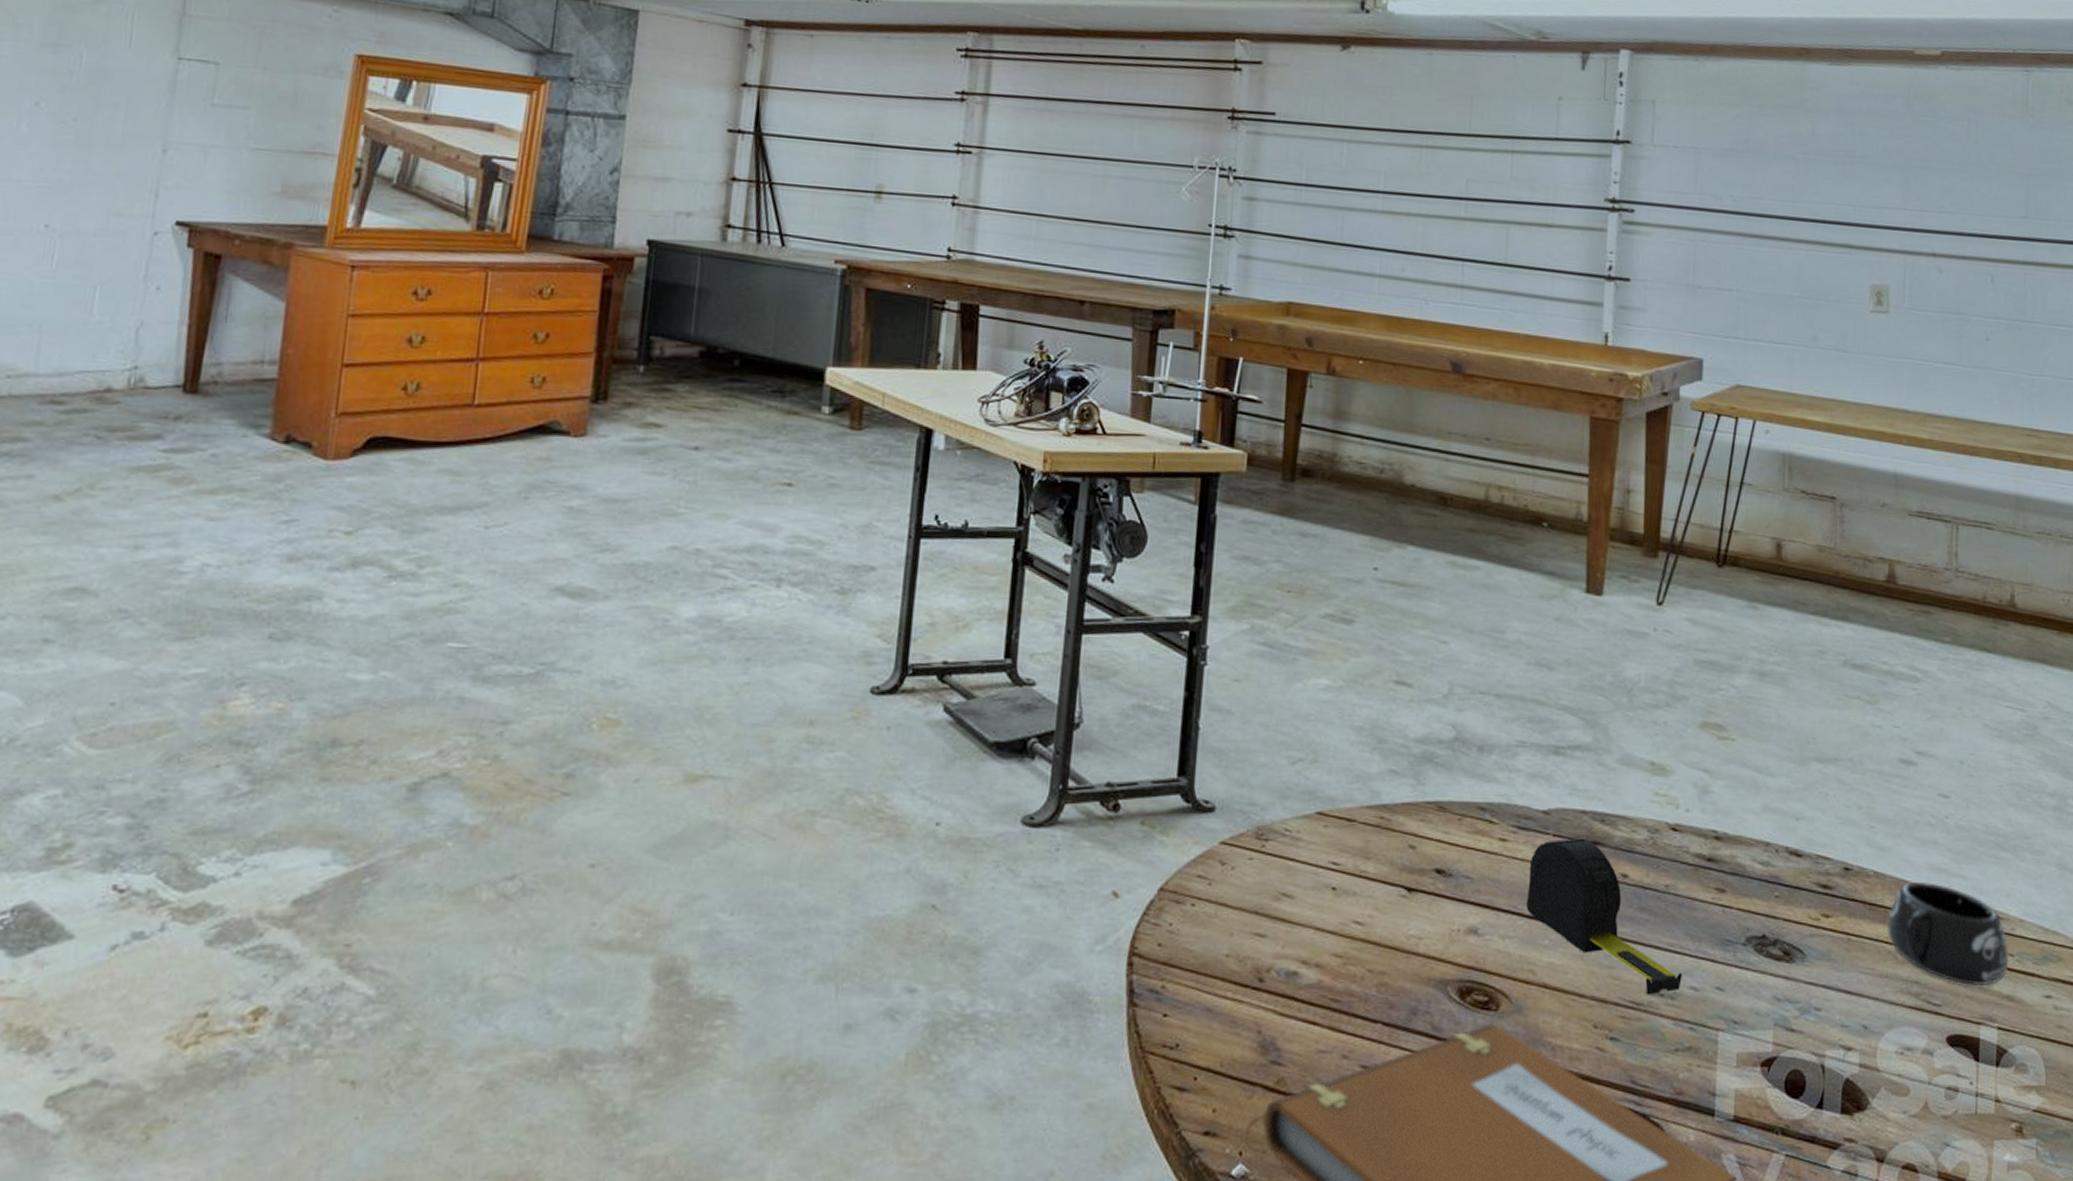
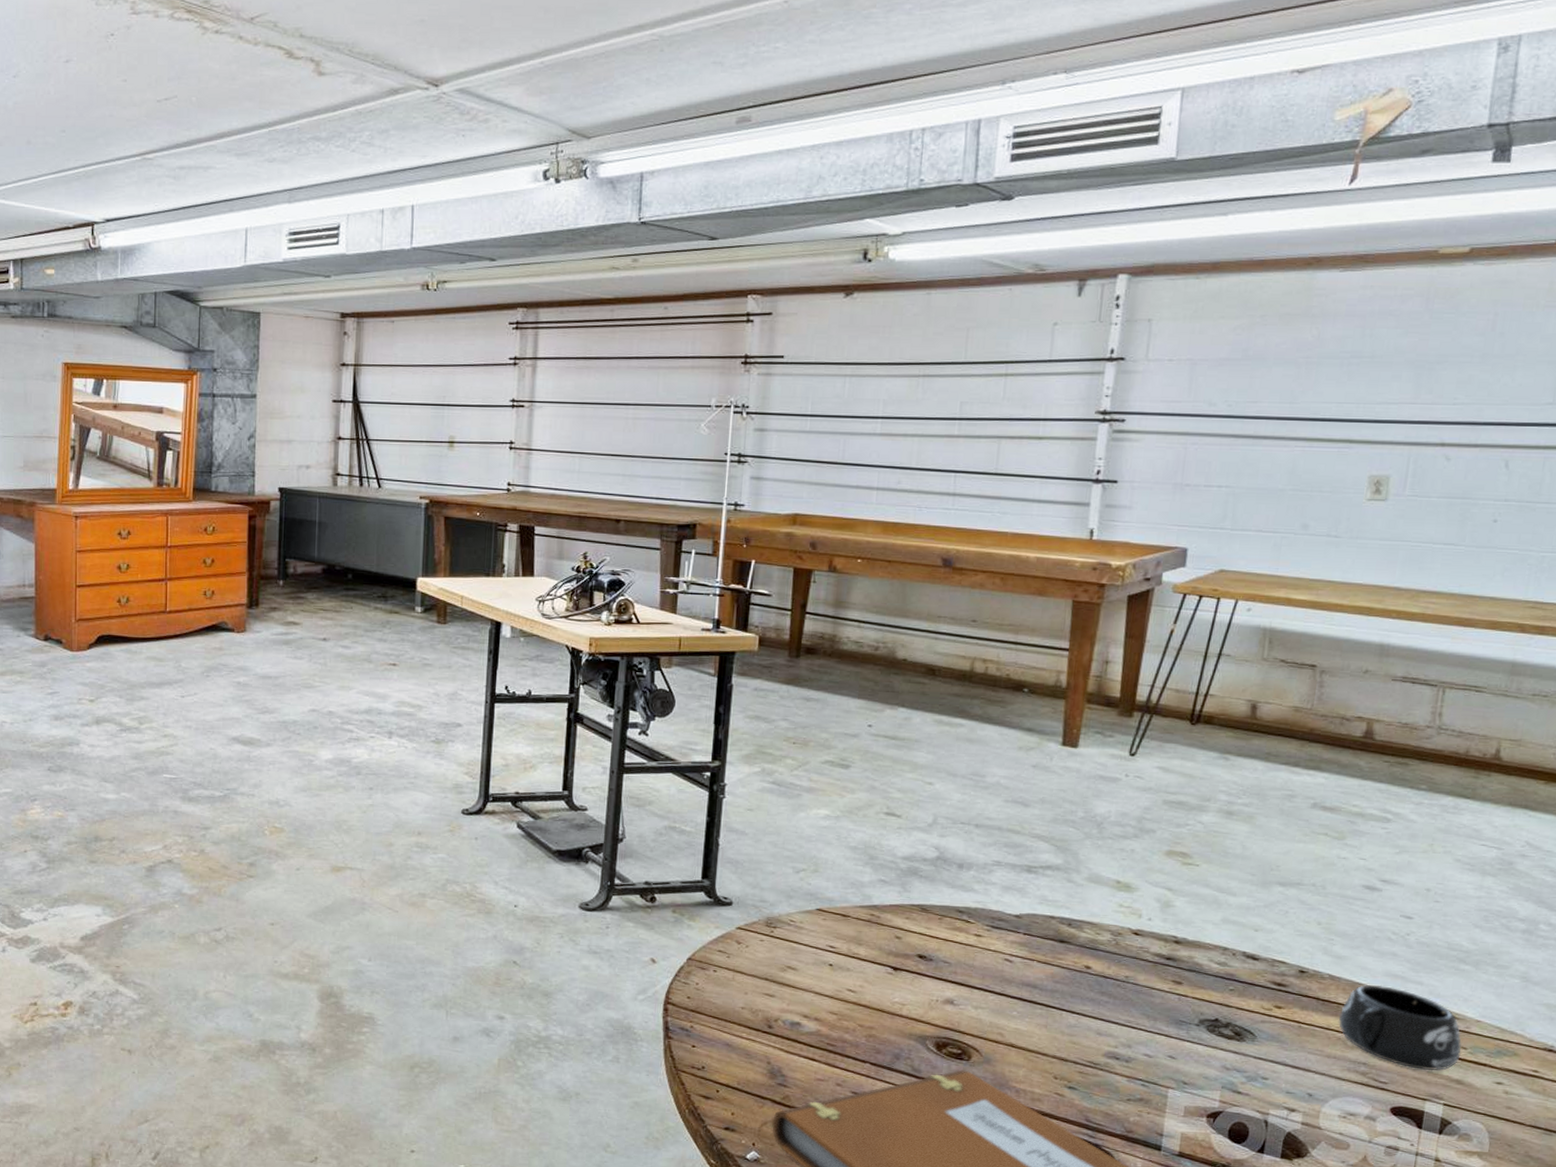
tape measure: present [1525,838,1682,995] -> none [997,937,1137,1058]

